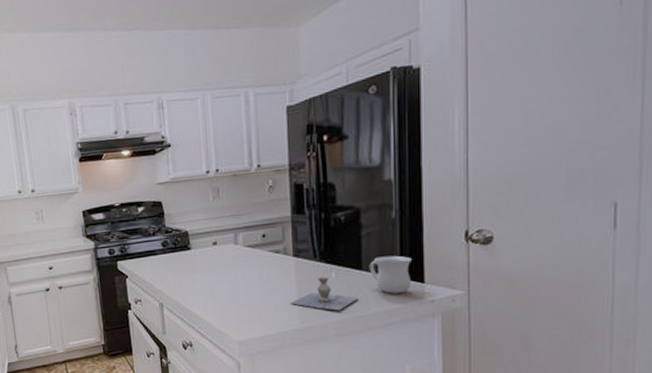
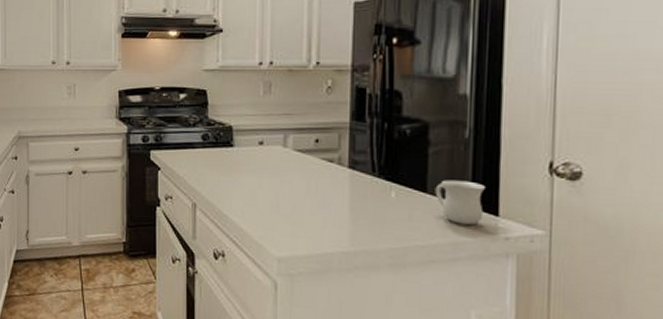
pottery: present [291,276,358,311] -> none [342,194,420,237]

